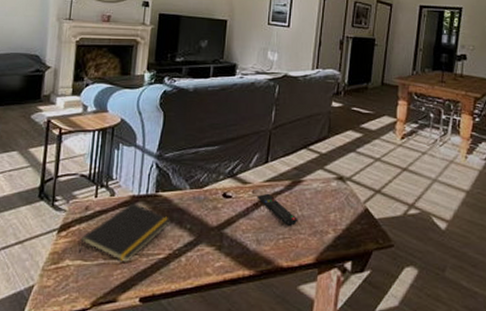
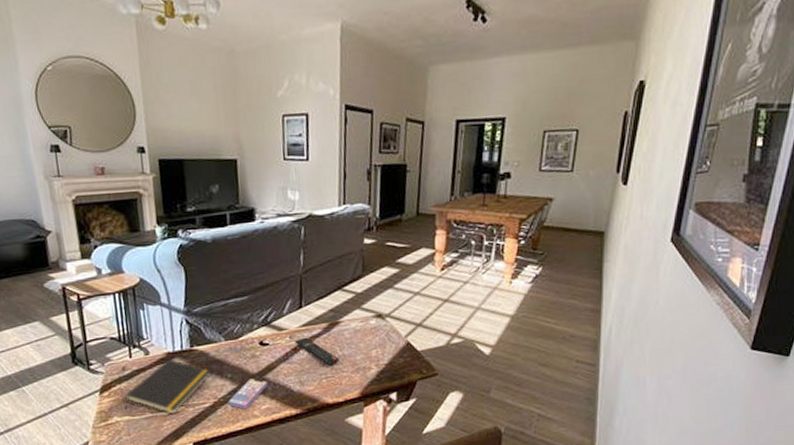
smartphone: none [182,232,226,265] -> present [227,378,268,409]

